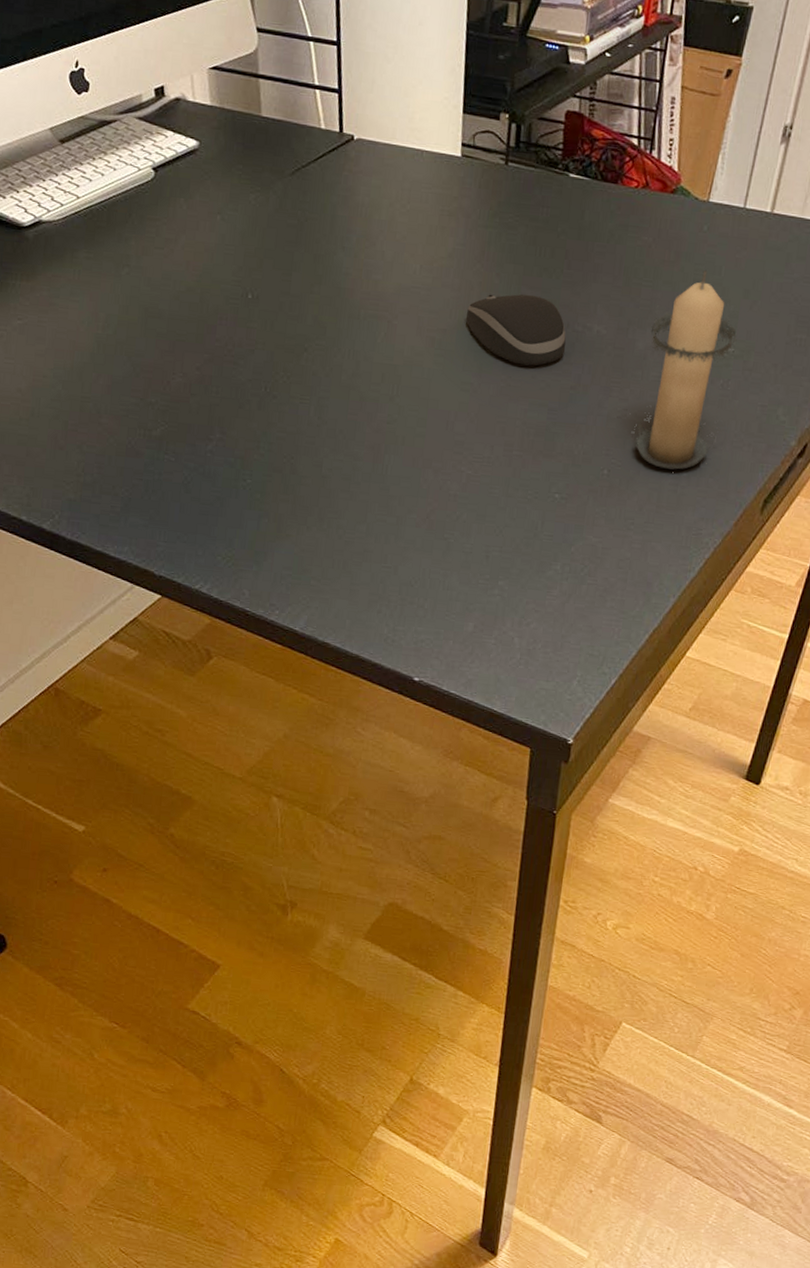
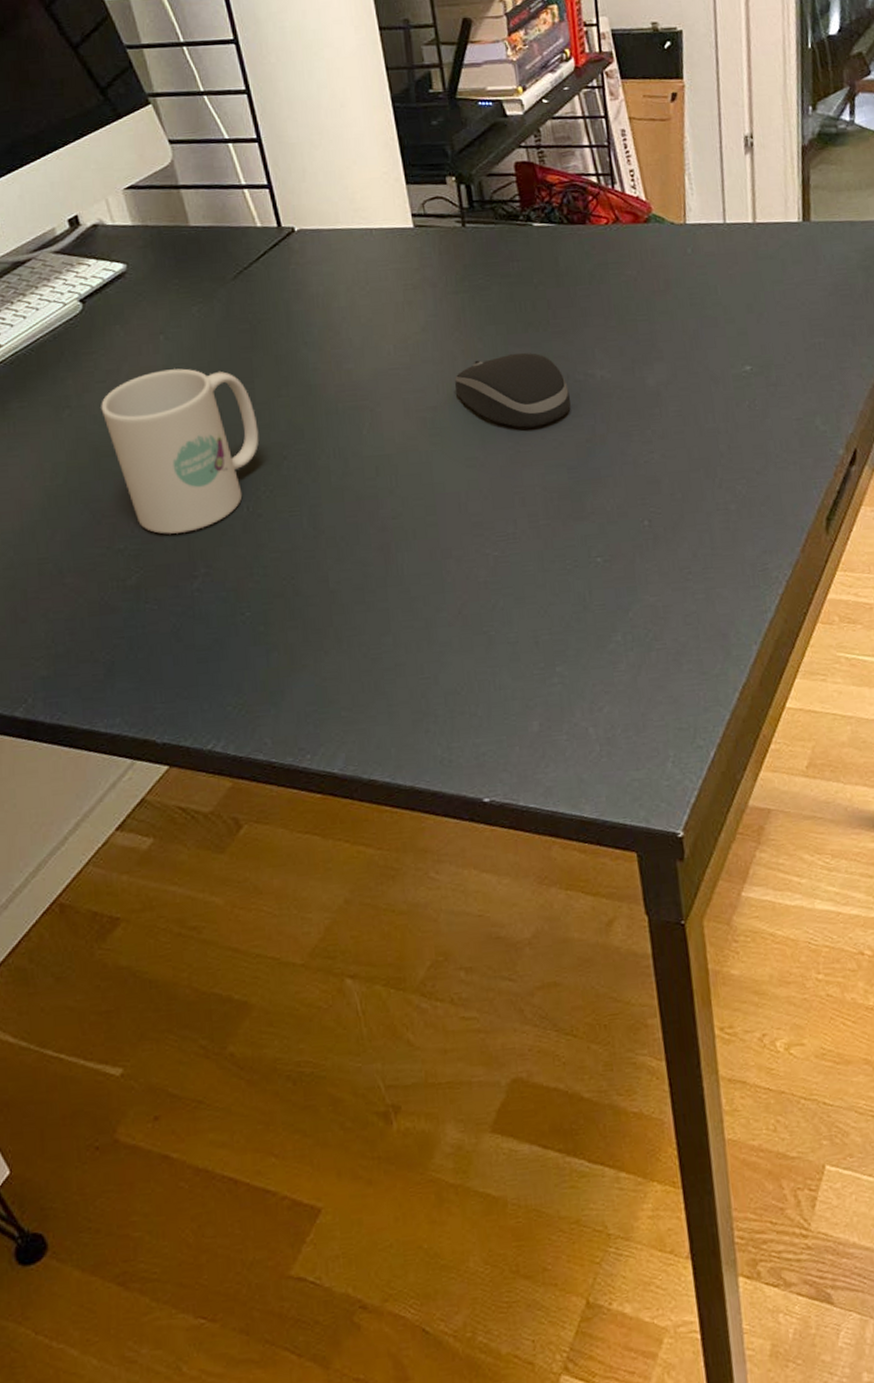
mug: none [155,248,288,400] -> present [101,368,259,535]
candle: present [632,269,737,470] -> none [657,292,756,507]

